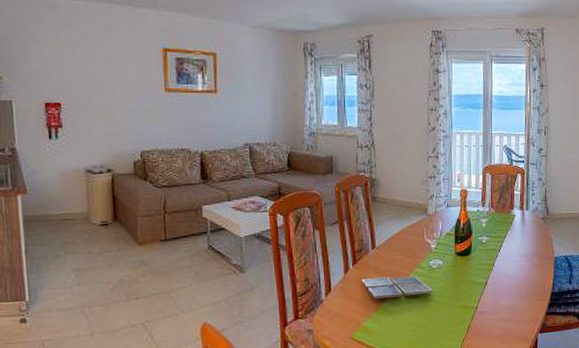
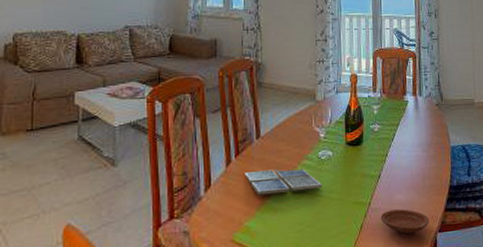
plate: none [486,312,532,335] -> present [380,209,430,234]

